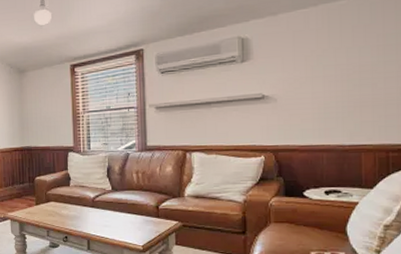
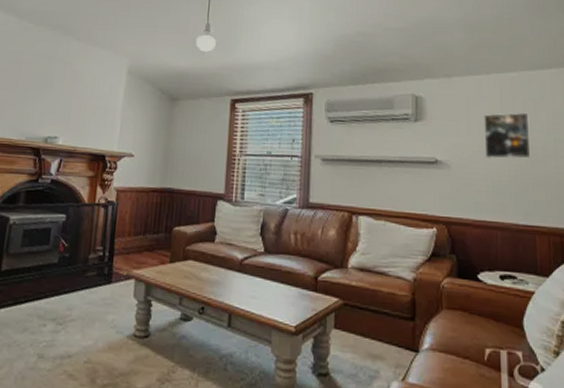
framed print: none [310,38,359,88] -> present [483,112,531,159]

